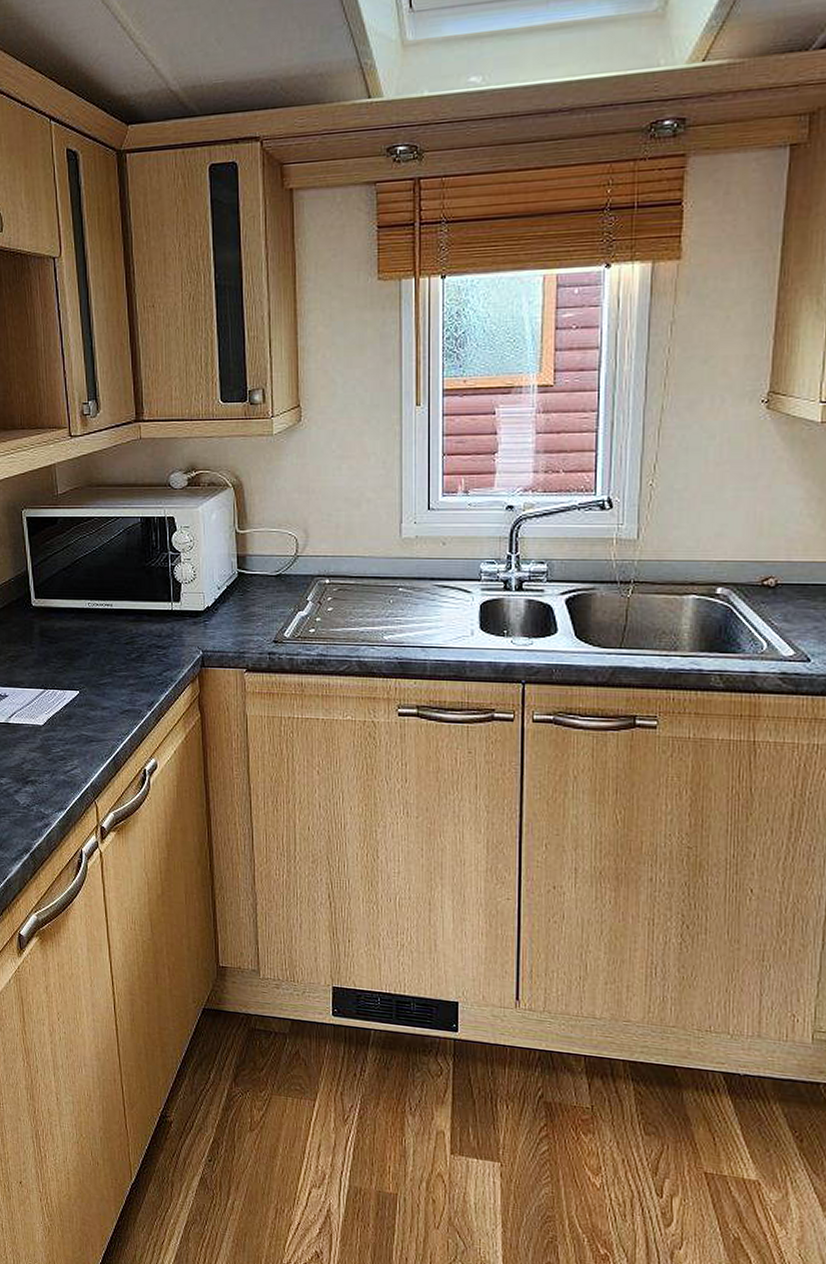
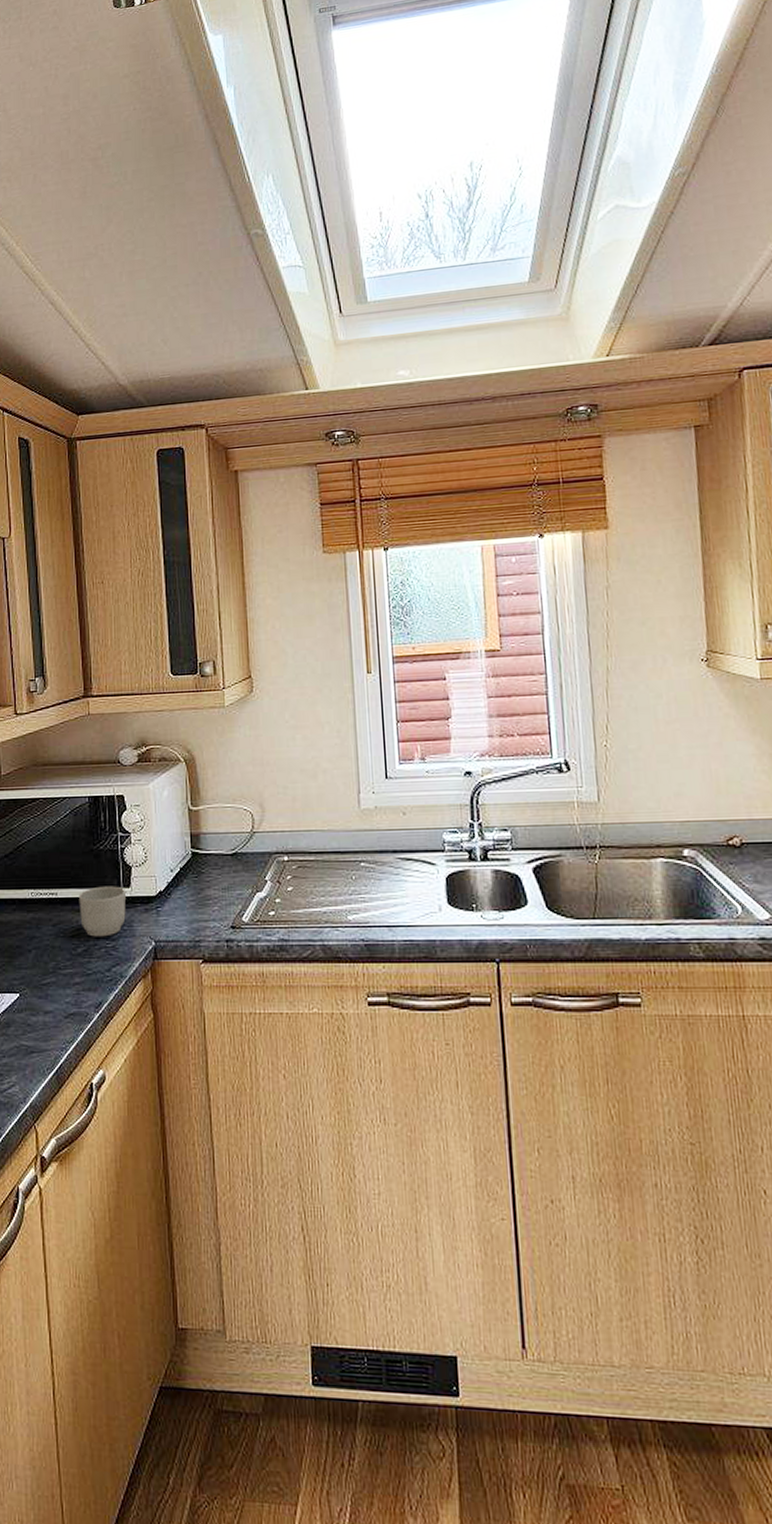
mug: none [132,600,177,645] -> present [78,886,127,937]

